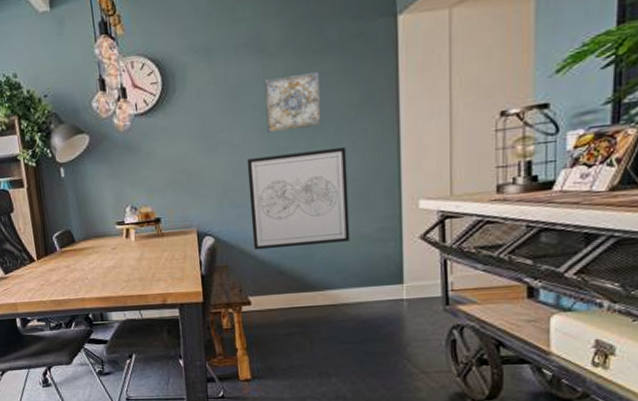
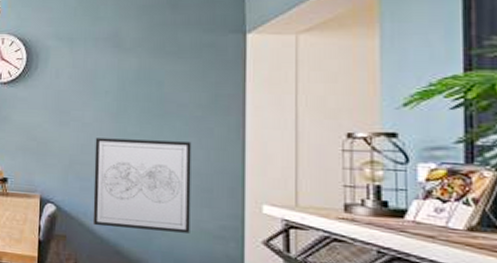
wall art: present [264,72,322,132] -> none [117,71,170,119]

